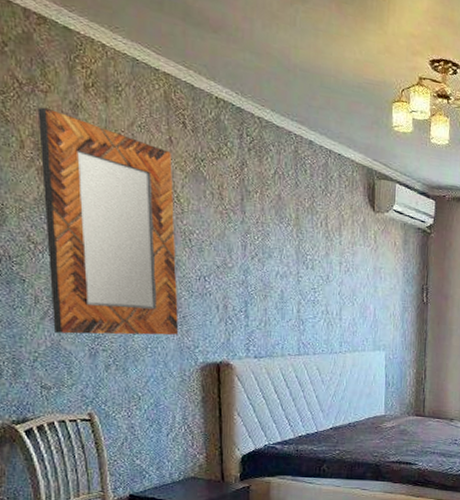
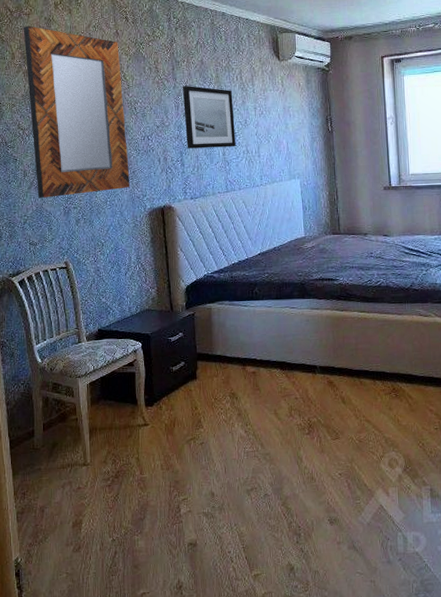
wall art: none [252,222,315,305] -> present [182,86,237,149]

